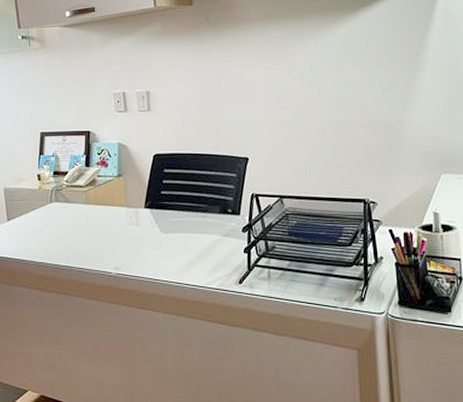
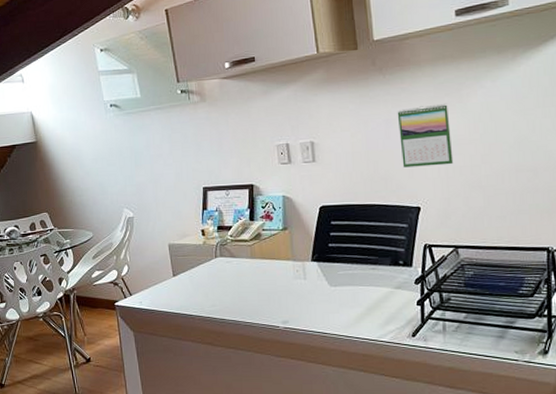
calendar: none [228,60,280,119] -> present [397,103,454,168]

